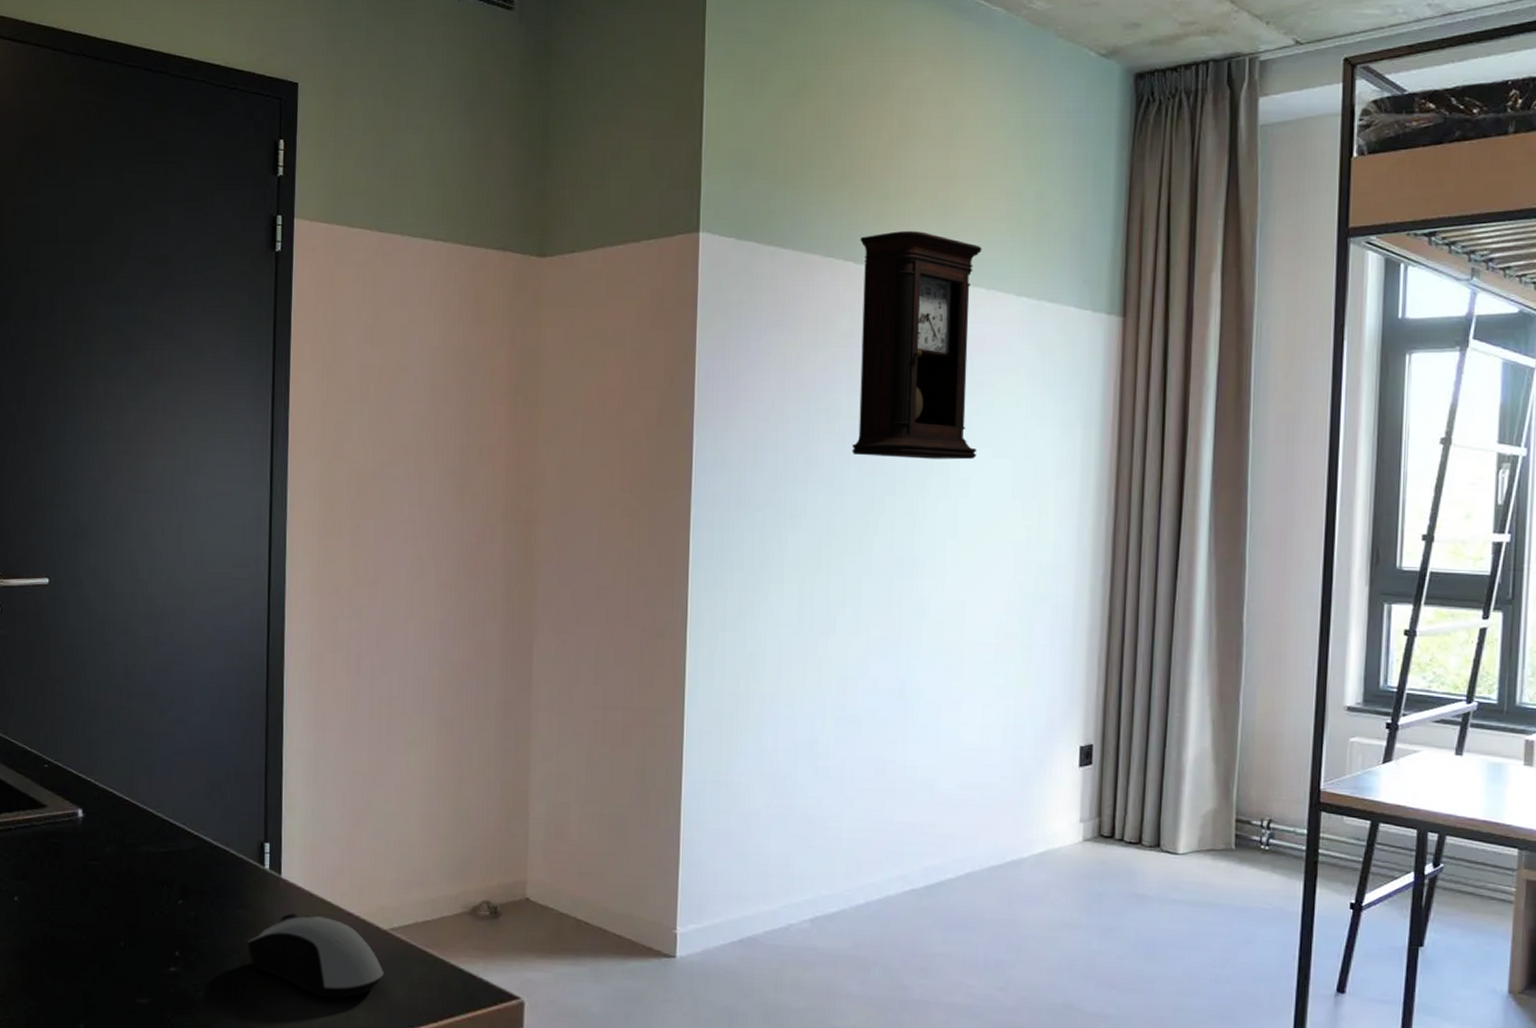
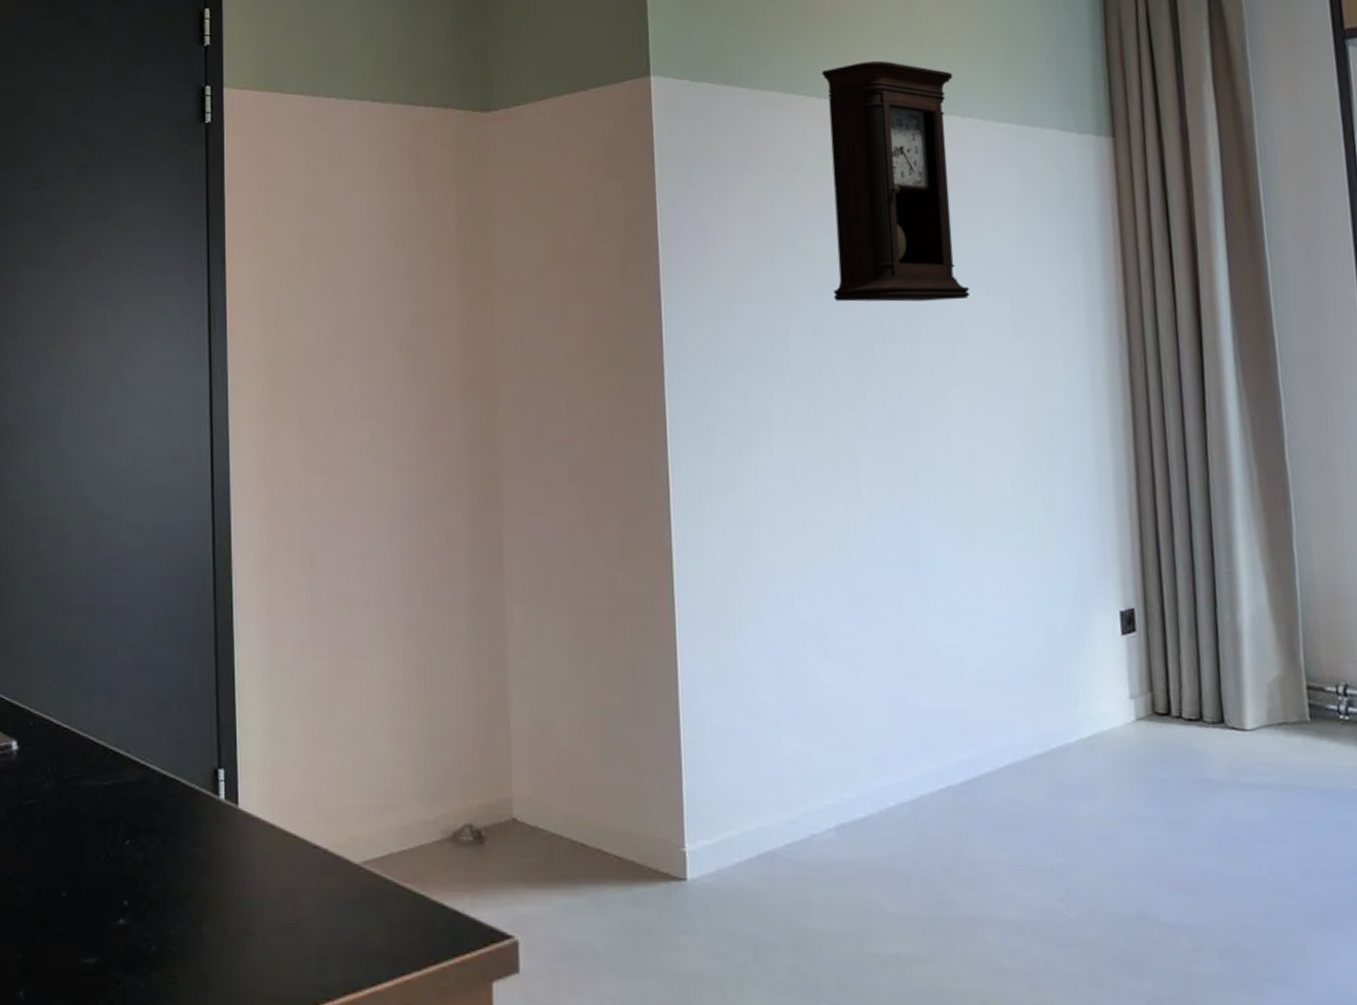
computer mouse: present [247,912,384,998] -> none [203,848,358,947]

